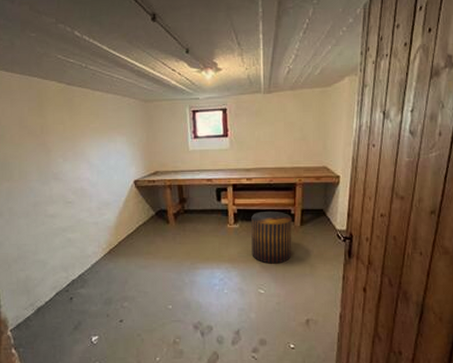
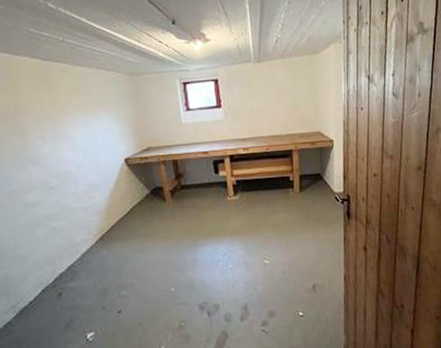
stool: present [251,210,292,264] -> none [251,179,294,233]

